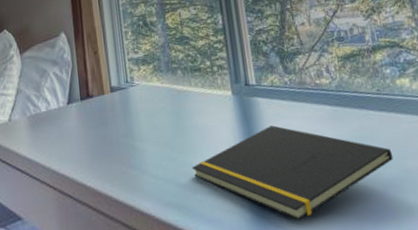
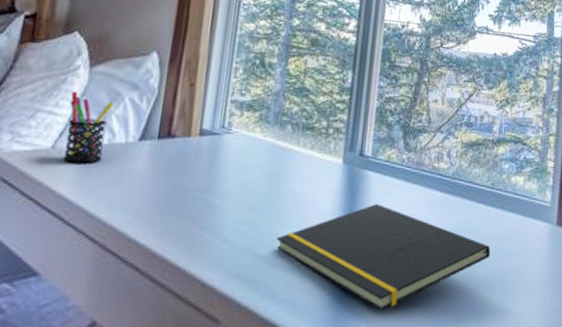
pen holder: none [12,74,45,130] -> present [62,91,115,163]

